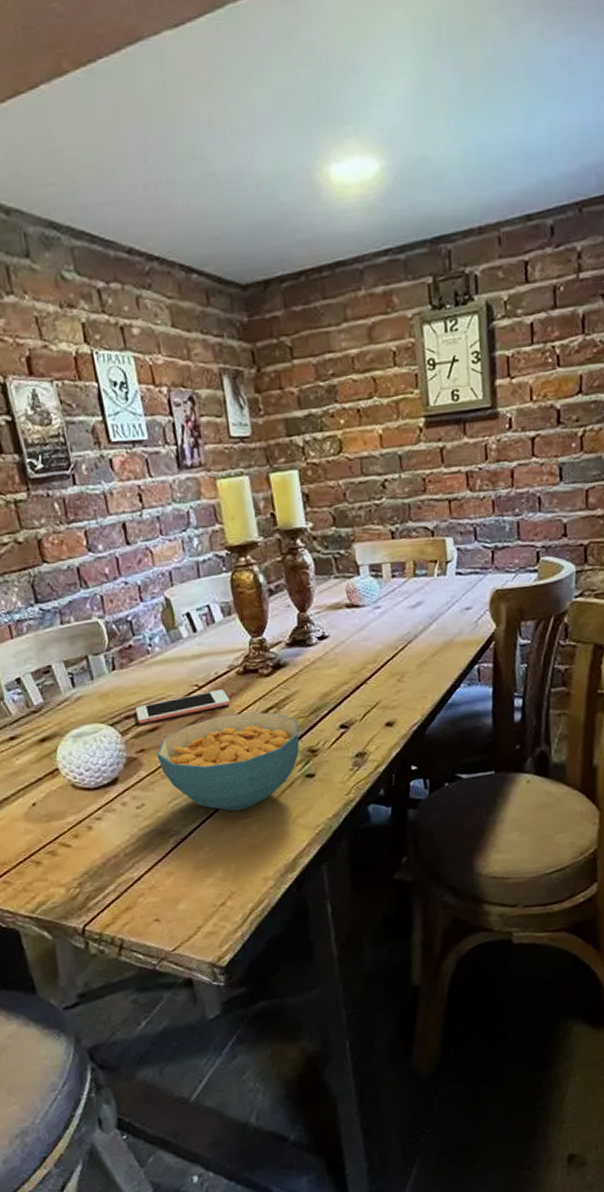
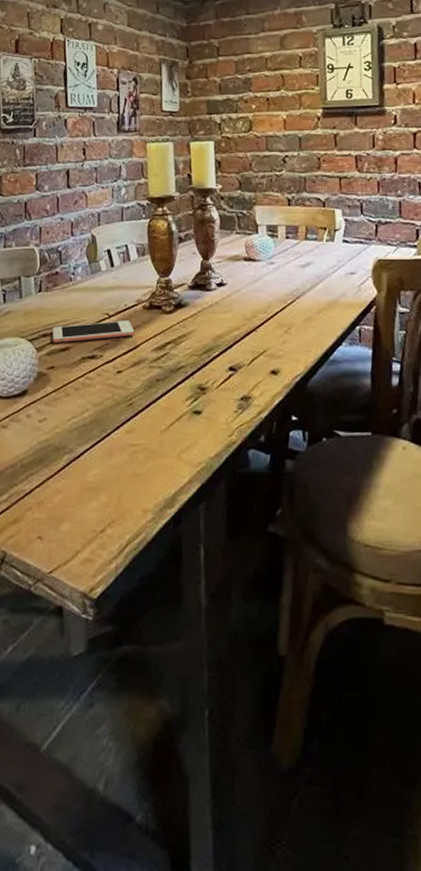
cereal bowl: present [156,711,300,812] -> none [64,344,191,438]

